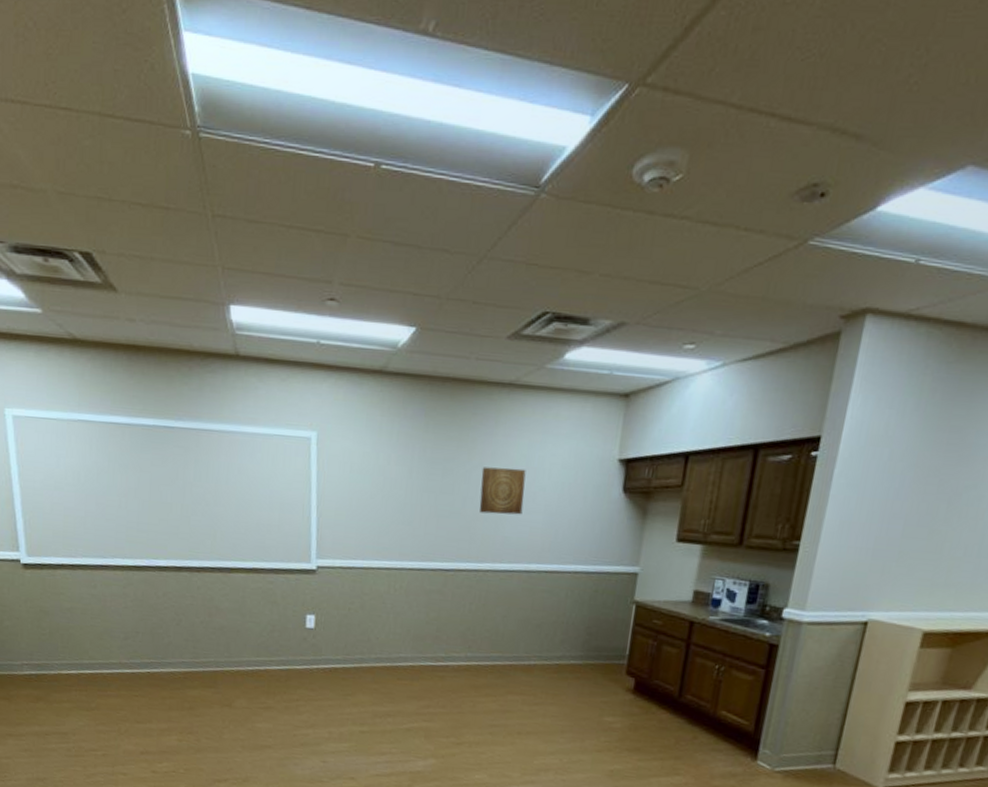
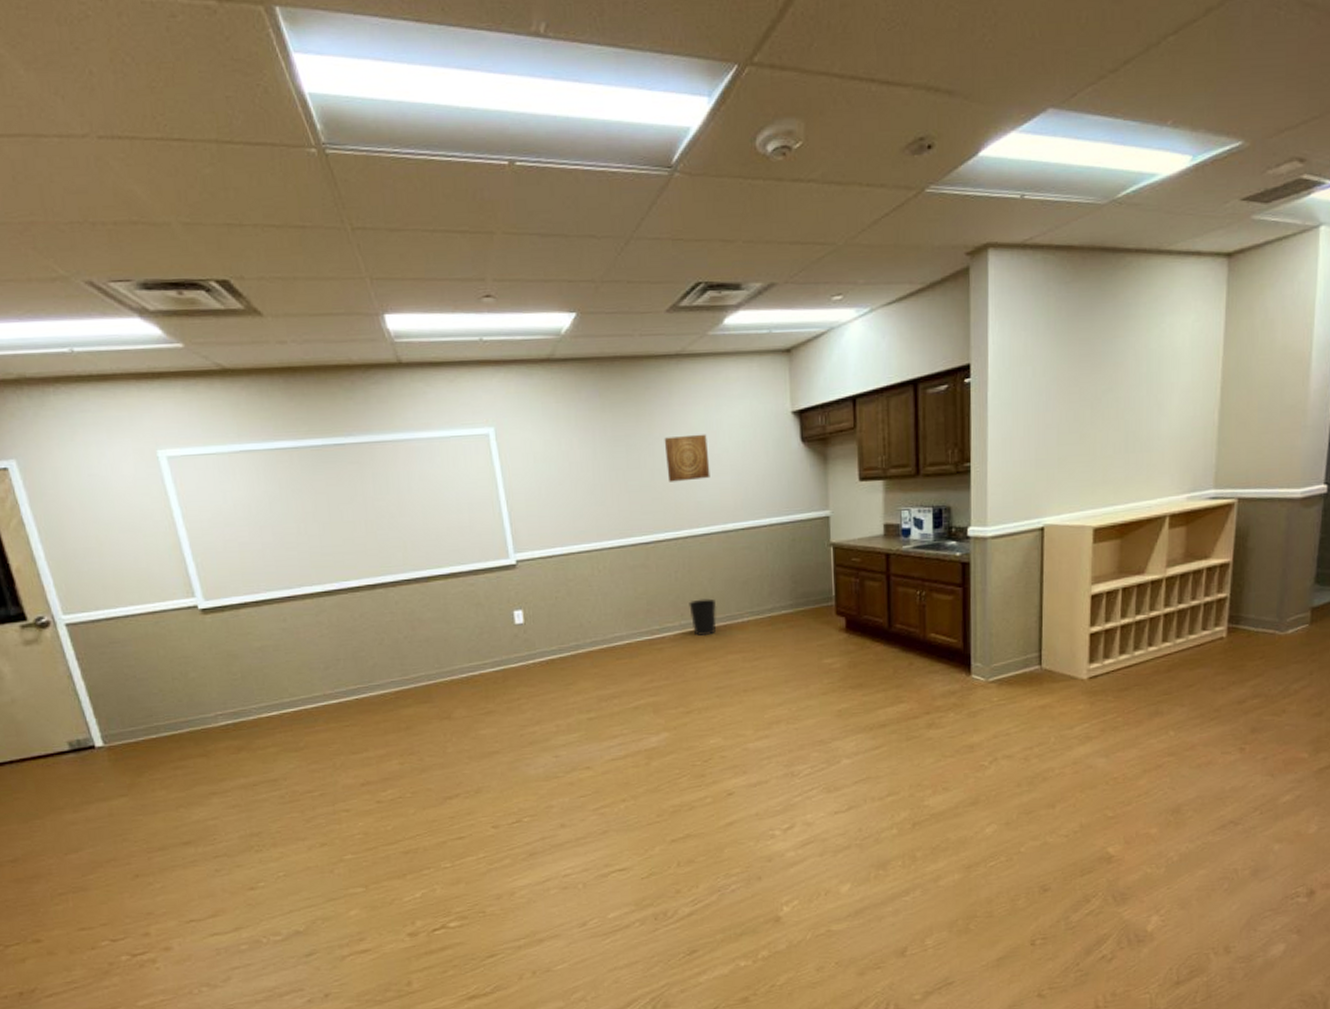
wastebasket: none [477,634,506,672] -> present [689,598,717,636]

